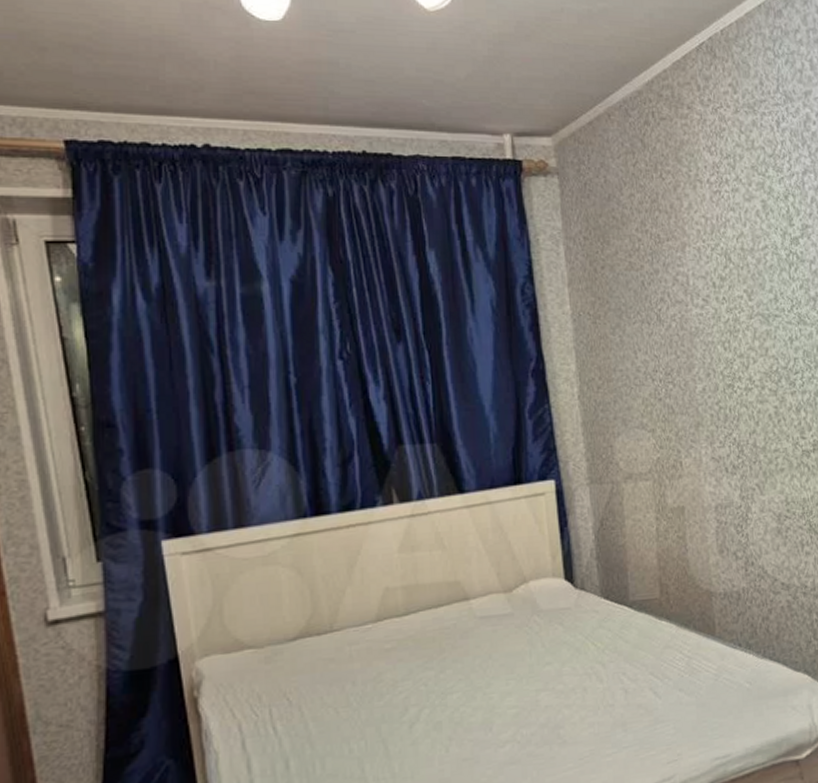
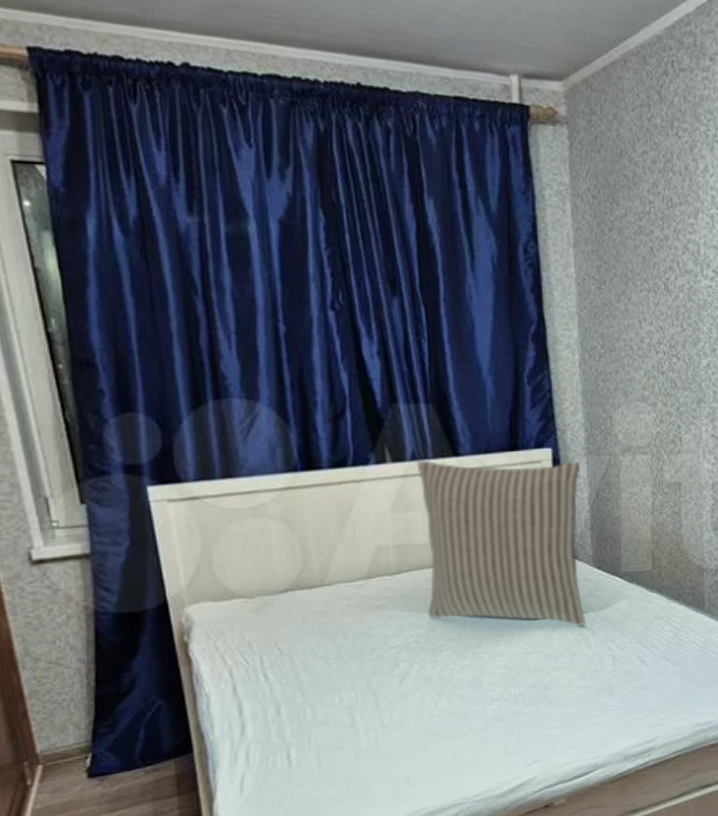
pillow: none [423,491,597,661] -> present [416,460,587,627]

